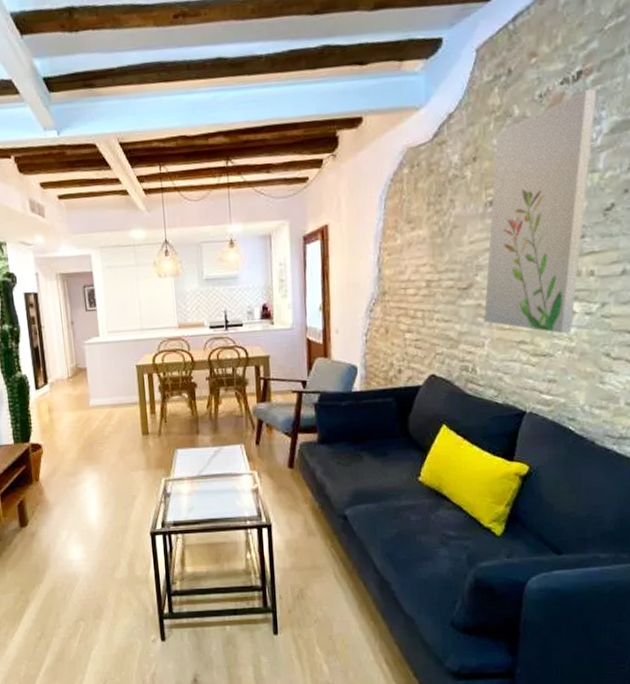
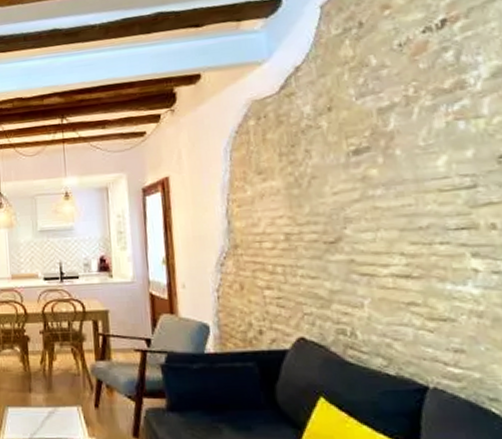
wall art: present [484,89,597,334] -> none [352,35,478,295]

